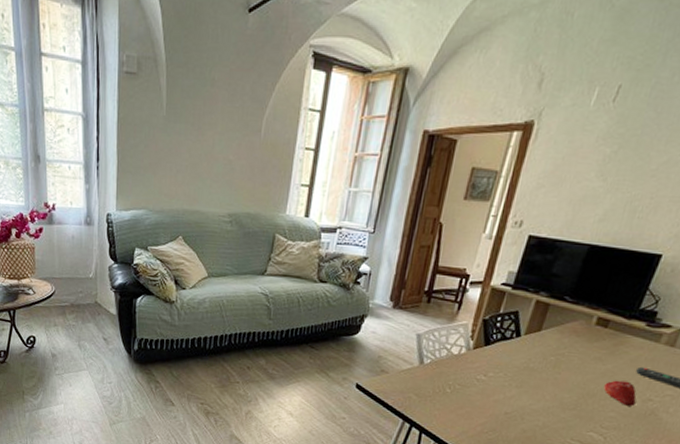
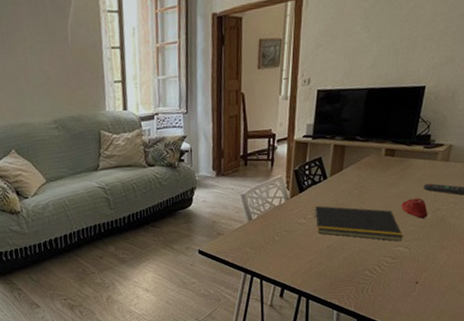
notepad: none [497,364,600,427] -> present [314,205,403,242]

